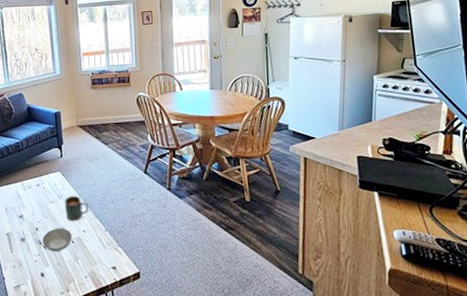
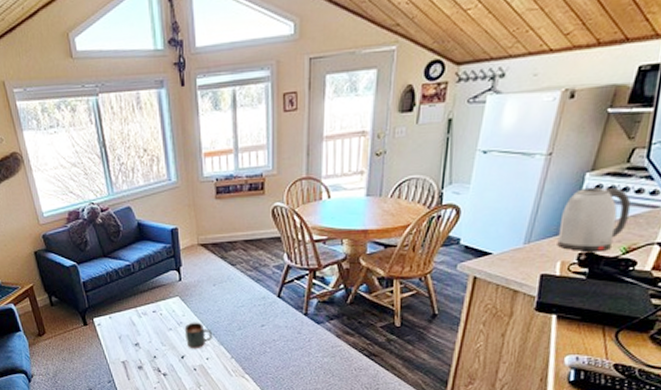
bowl: present [42,228,72,252] -> none [161,356,194,380]
kettle: none [362,86,414,137] -> present [557,187,632,251]

